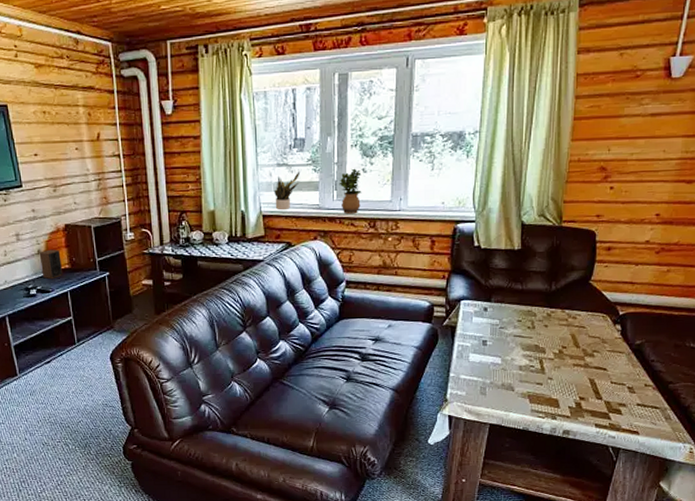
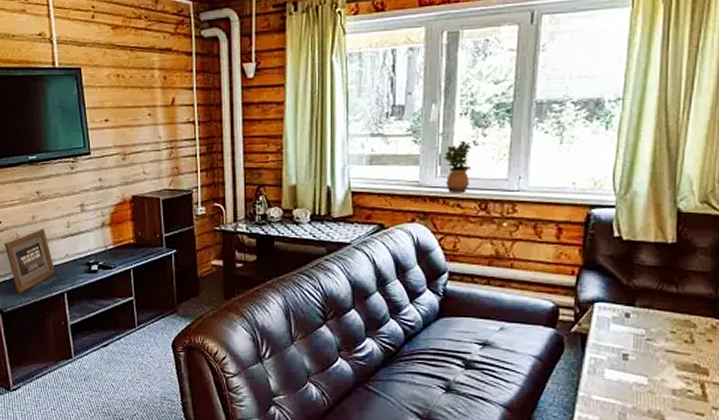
speaker: present [39,249,63,280] -> none [103,222,127,255]
potted plant: present [274,172,301,211] -> none [366,143,398,187]

